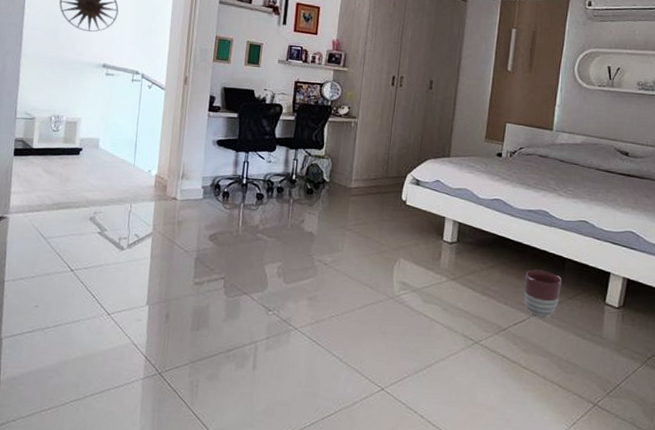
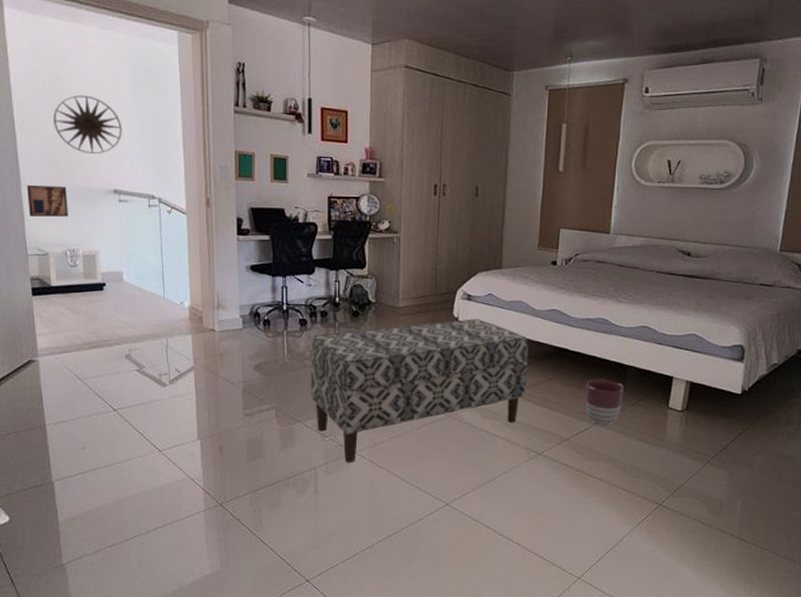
wall art: none [24,55,61,86] -> present [26,184,68,217]
bench: none [259,203,472,339] -> present [310,319,529,463]

